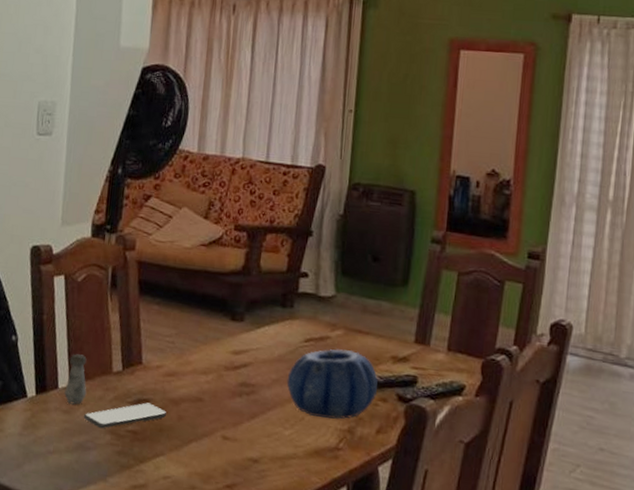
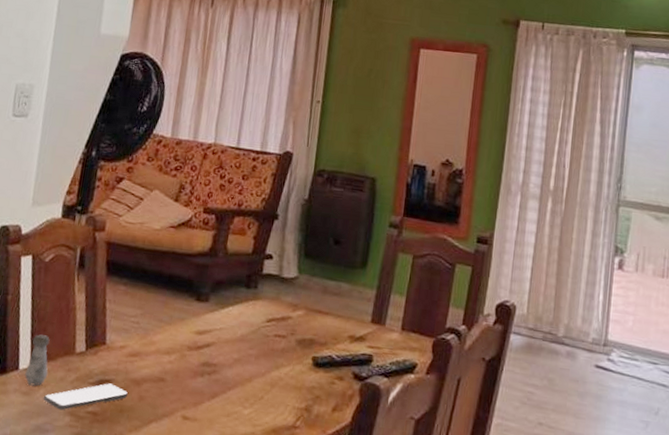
decorative bowl: present [286,349,378,420] -> none [248,328,335,398]

